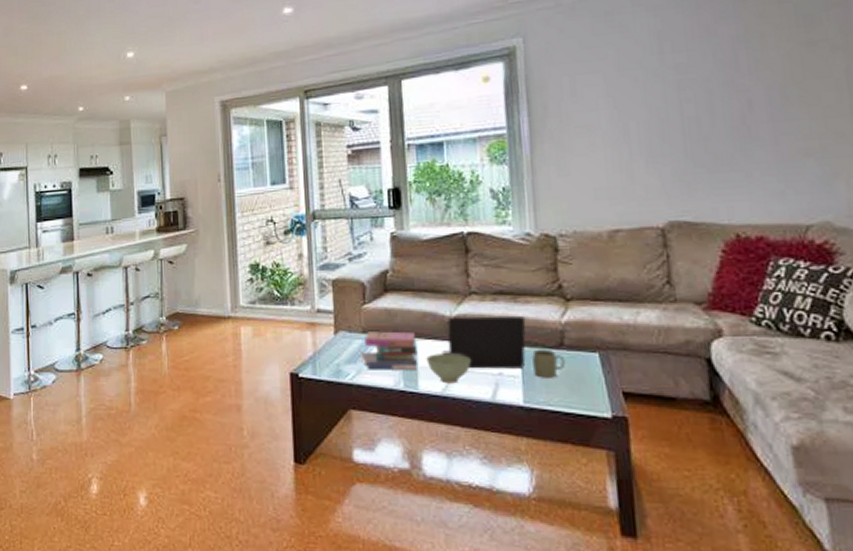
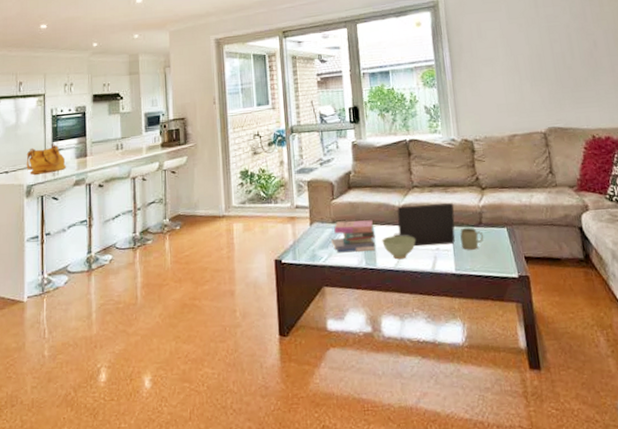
handbag: none [9,224,52,259] -> present [26,143,67,175]

